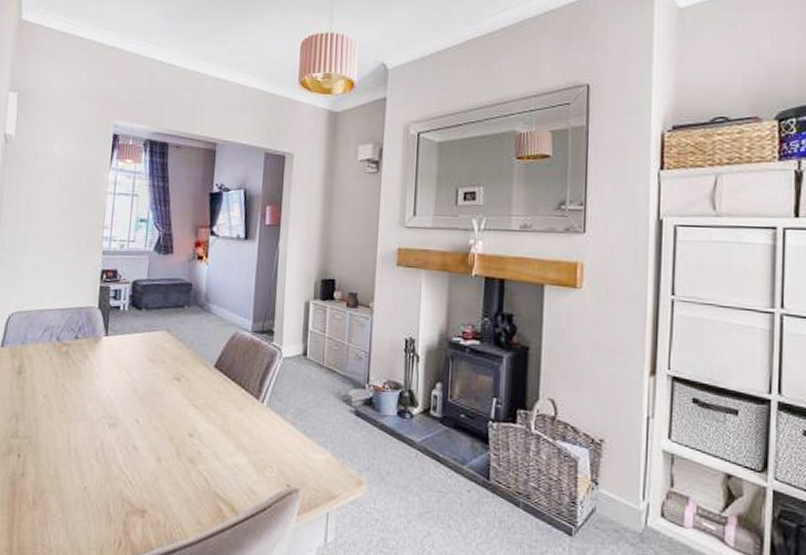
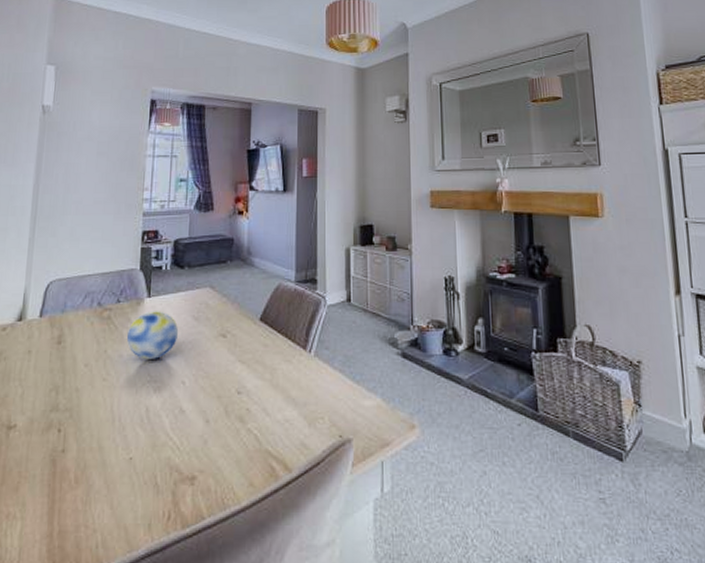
decorative ball: none [83,349,135,397] -> present [126,311,179,359]

